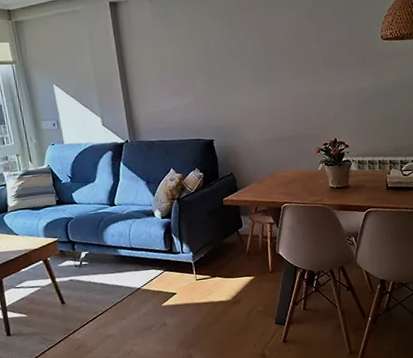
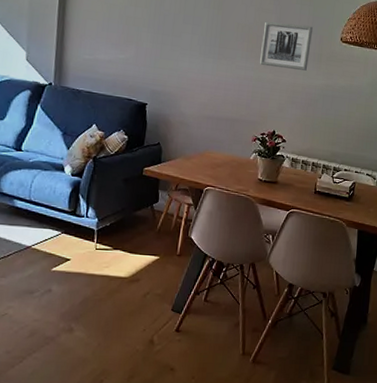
wall art: none [305,32,355,81] -> present [259,21,314,71]

